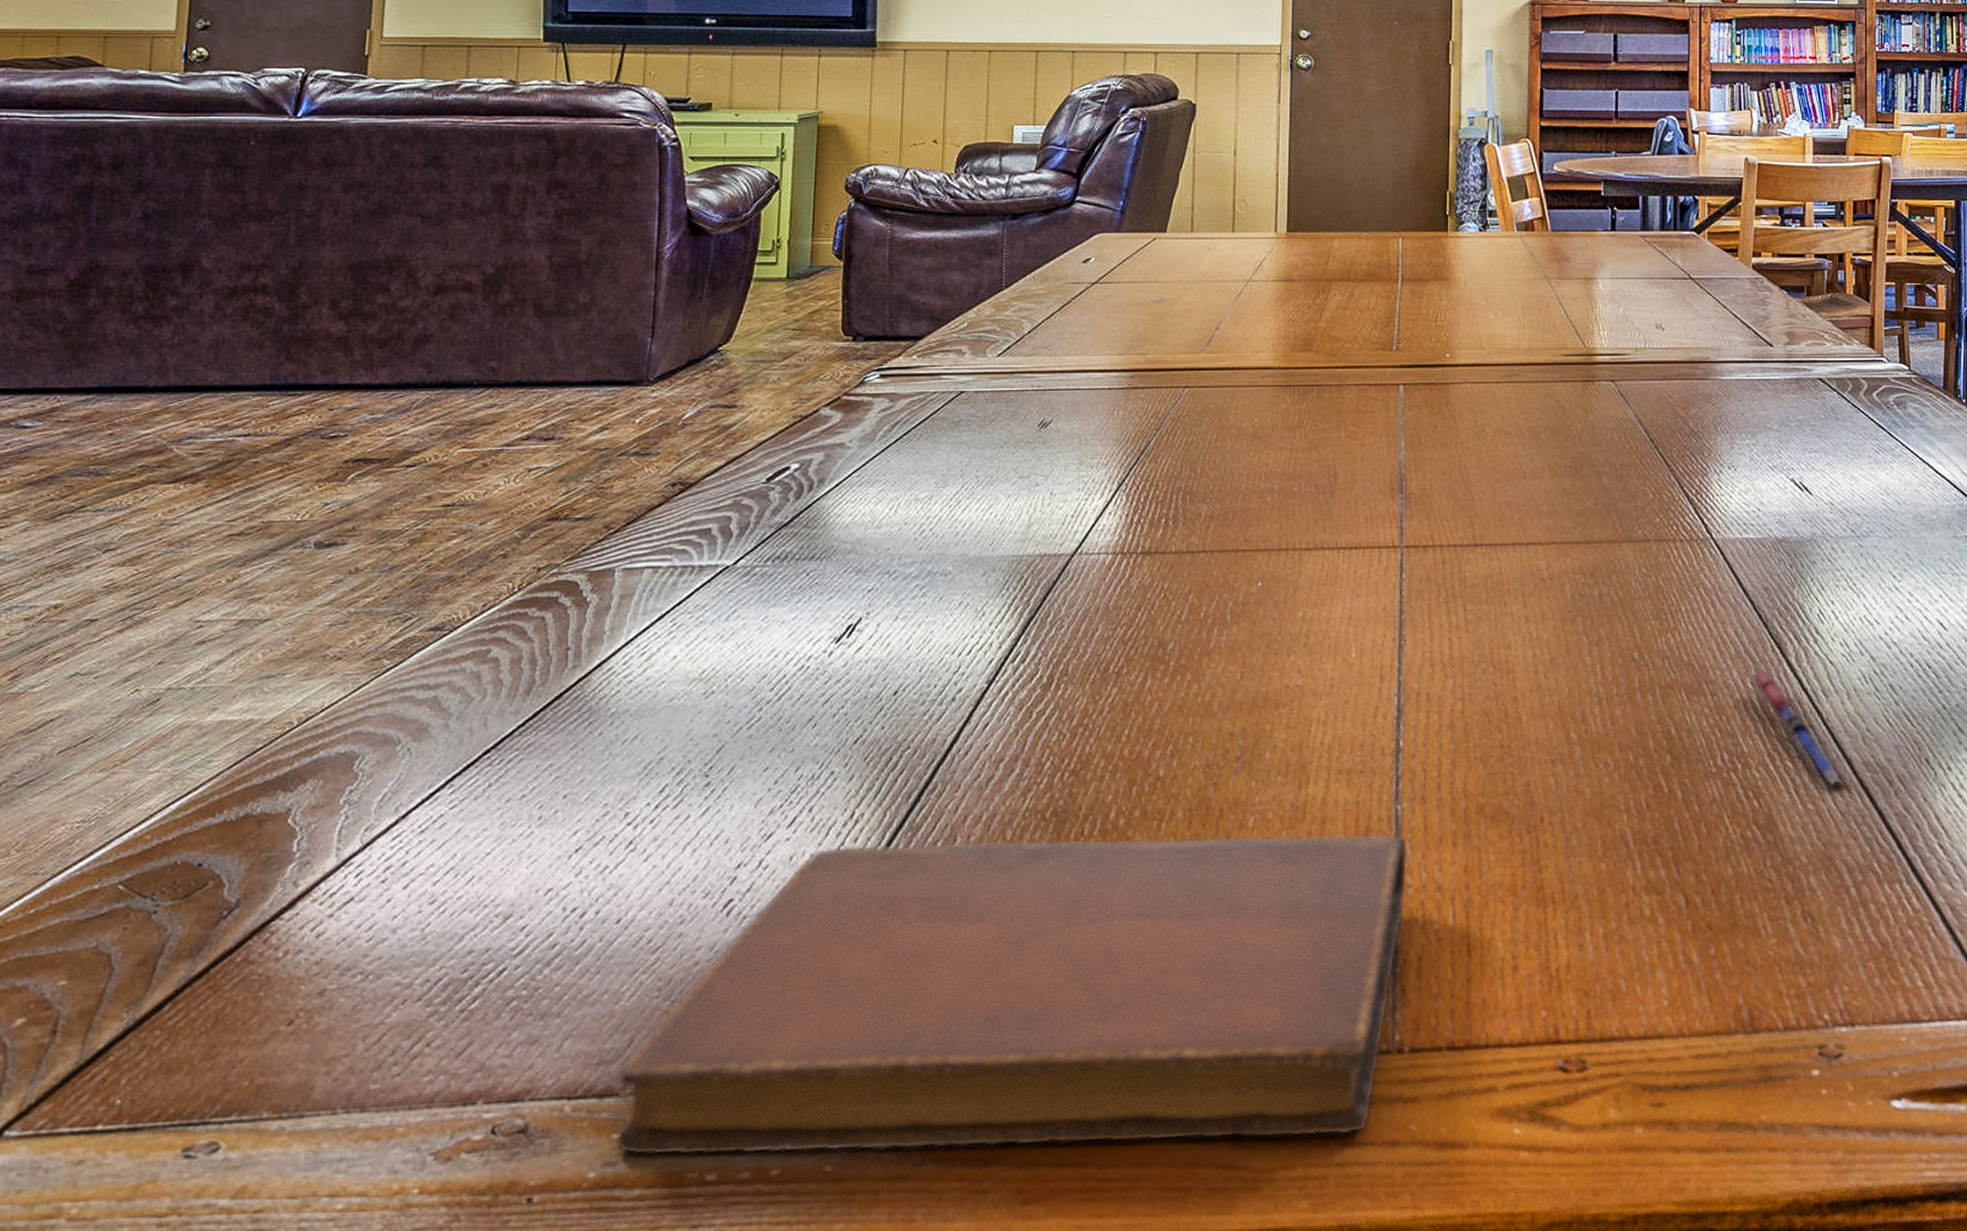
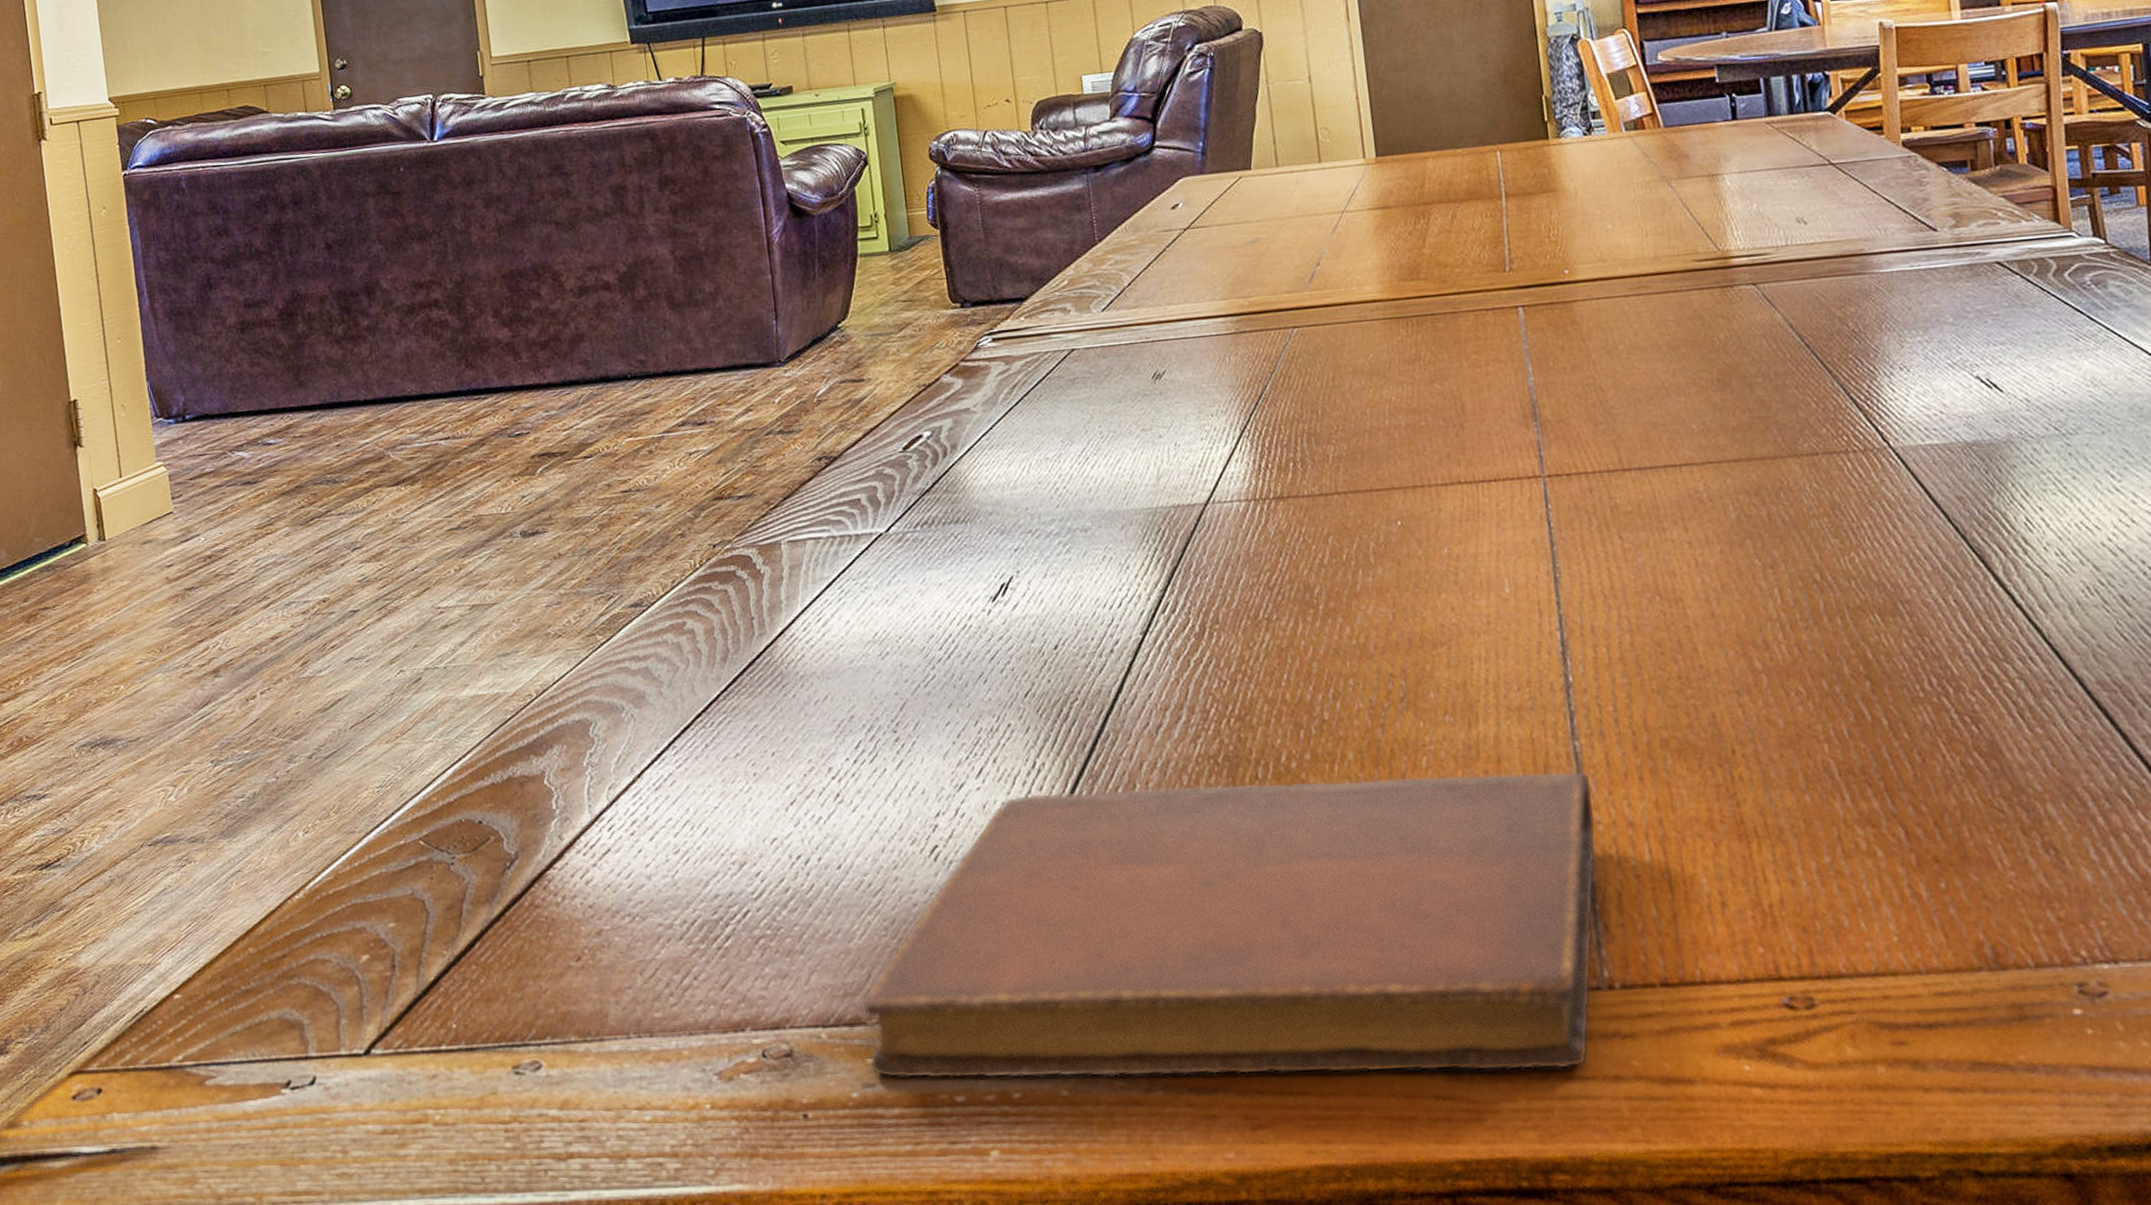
pen: present [1750,667,1848,788] -> none [1951,583,2081,710]

